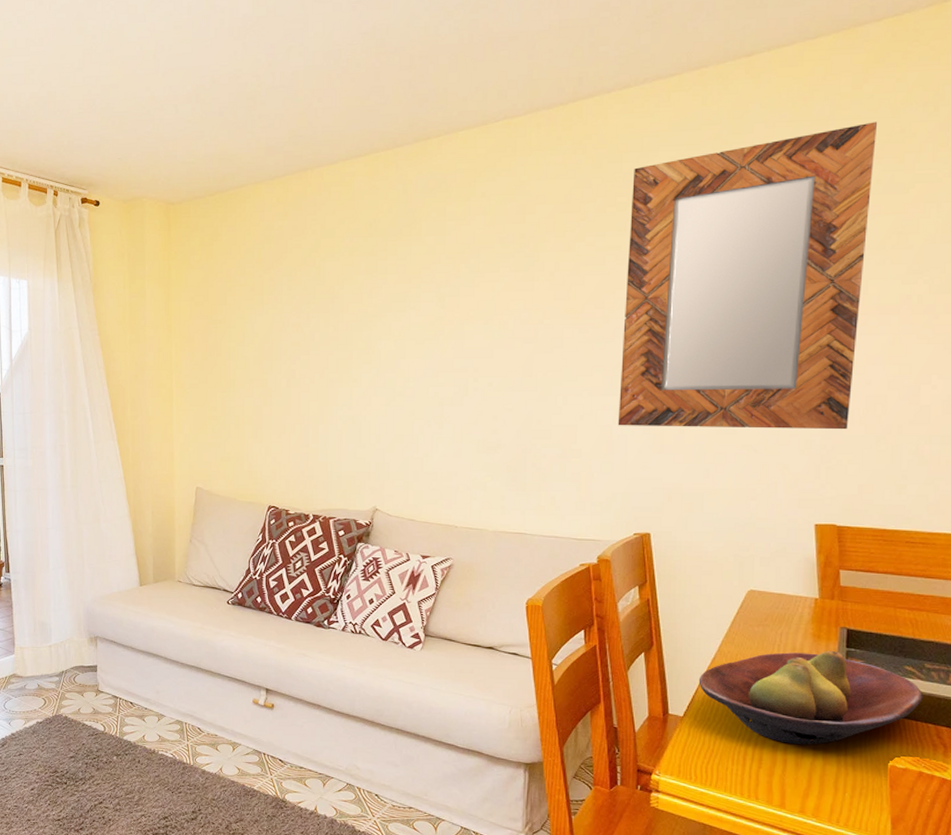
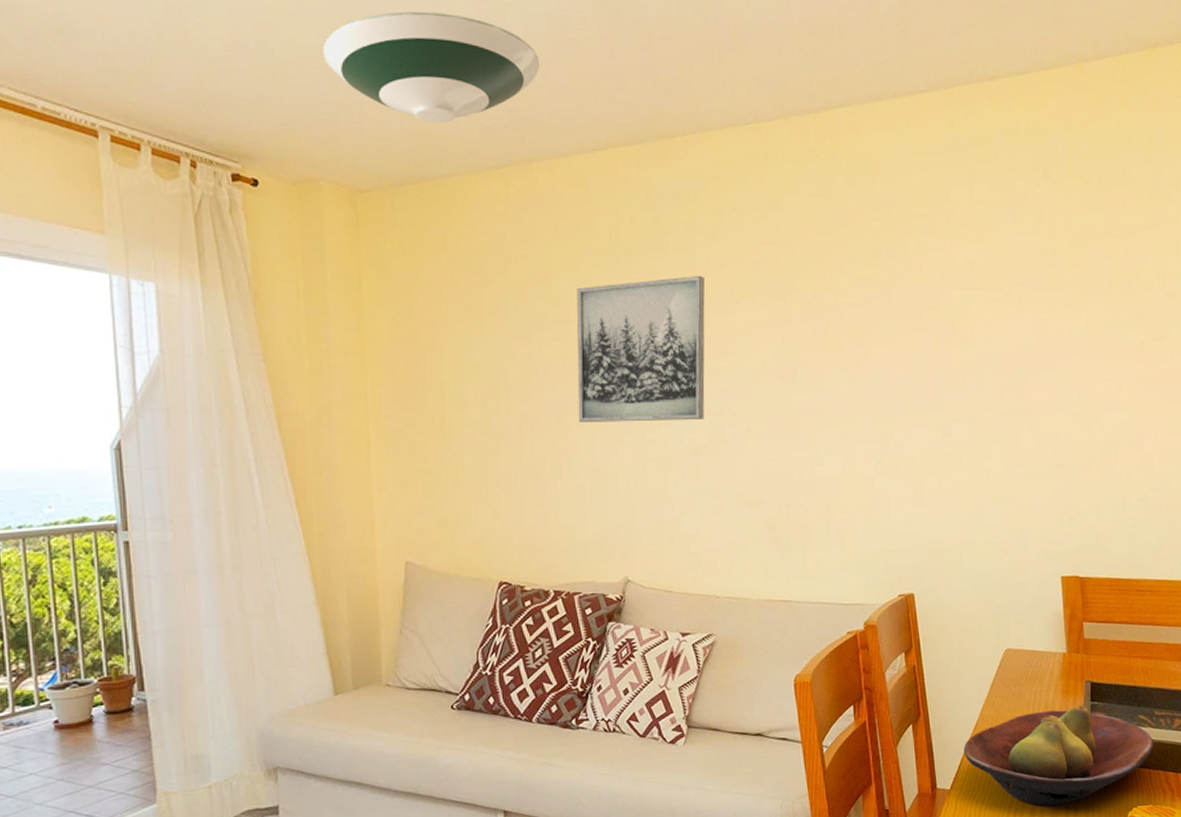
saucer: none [149,60,316,147] -> present [323,11,540,124]
wall art: none [338,253,453,378] -> present [577,275,705,422]
home mirror: present [618,122,877,430] -> none [879,162,1102,478]

